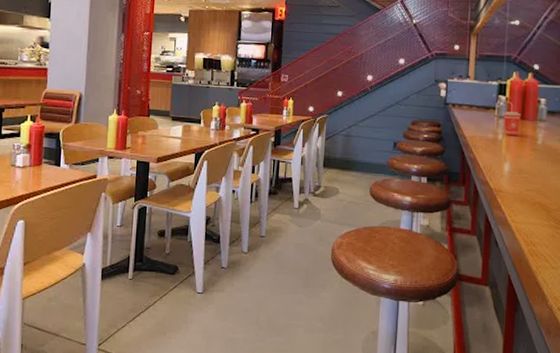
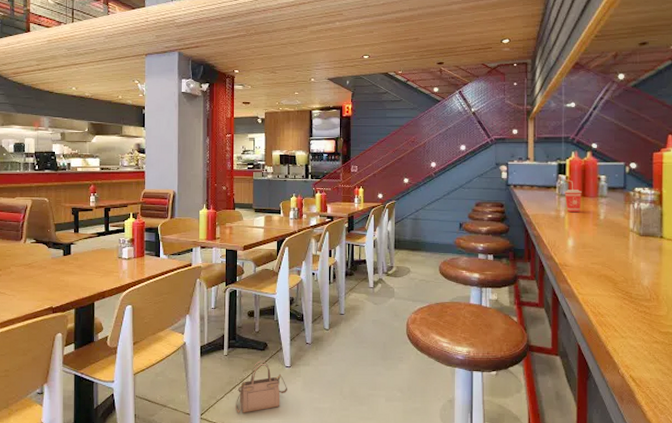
handbag: none [139,286,198,344] -> present [236,361,287,413]

